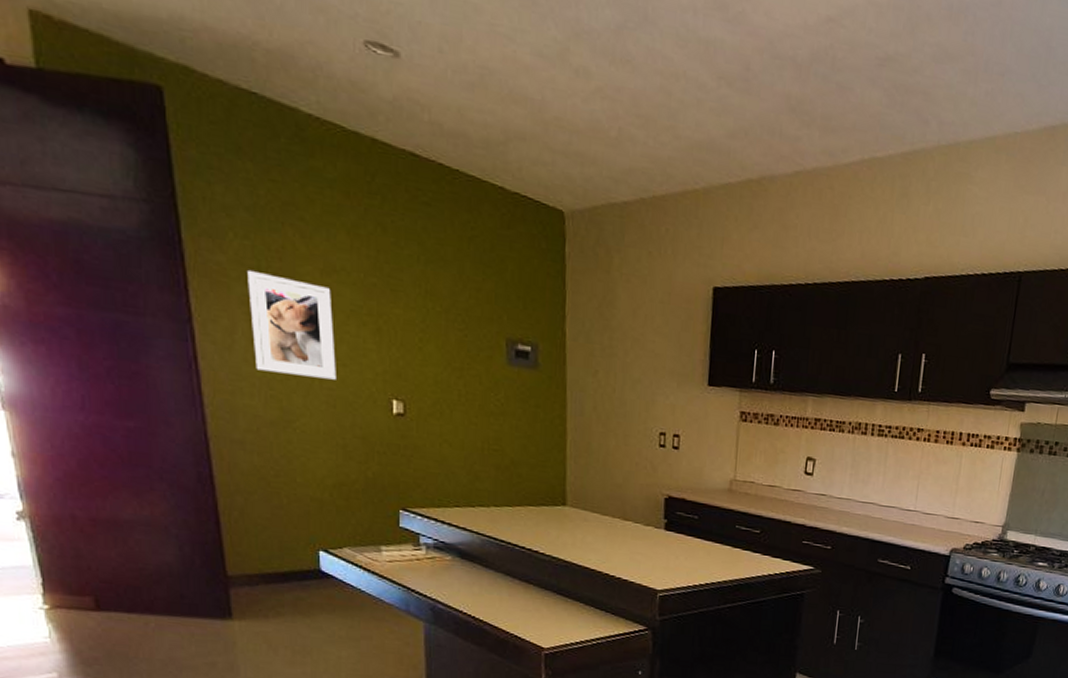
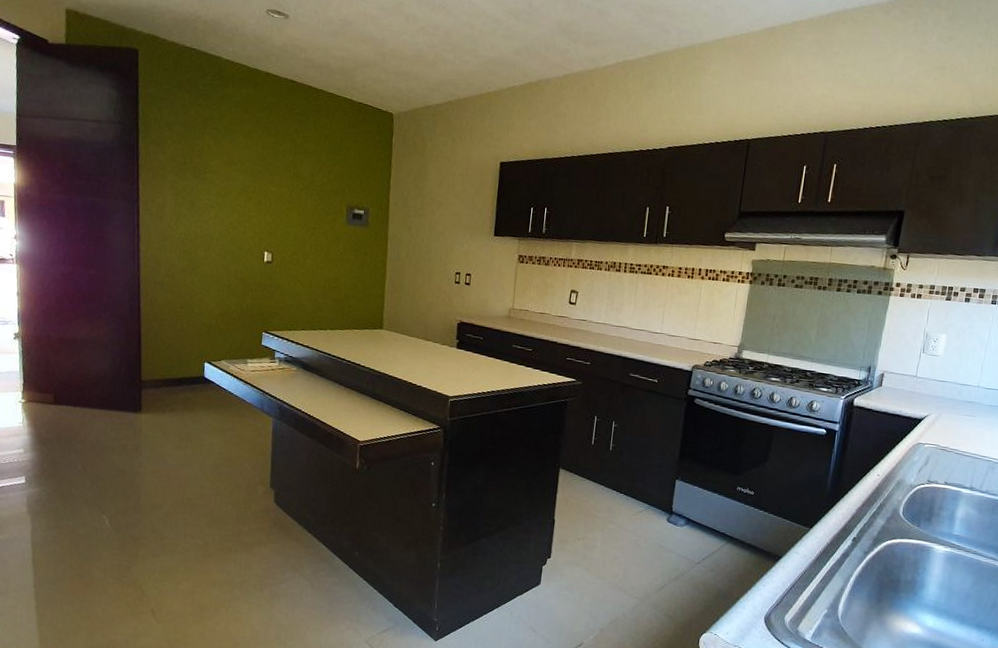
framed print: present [247,271,336,380] -> none [176,165,230,239]

